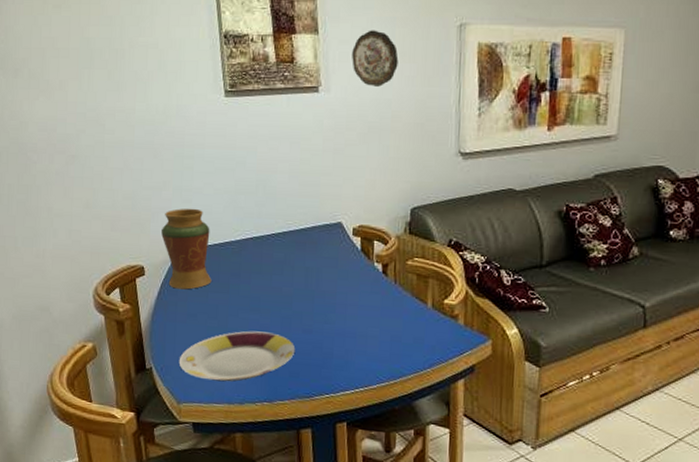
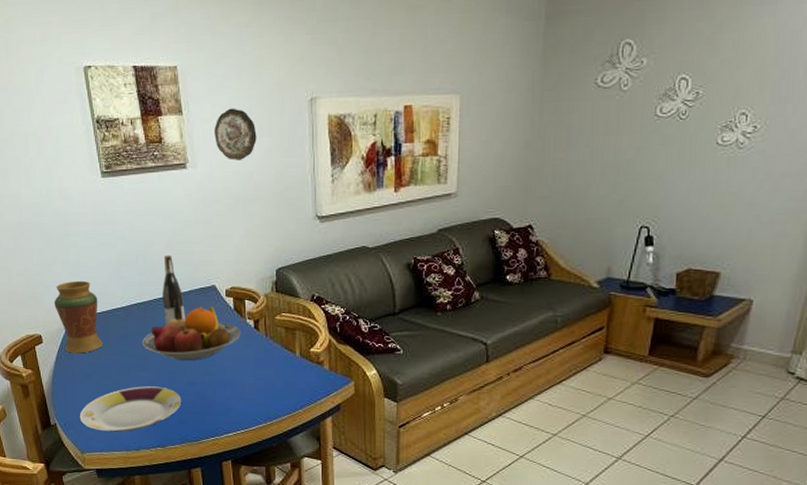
fruit bowl: none [256,242,367,306] -> present [143,304,241,361]
wine bottle: none [281,185,306,262] -> present [162,255,185,324]

